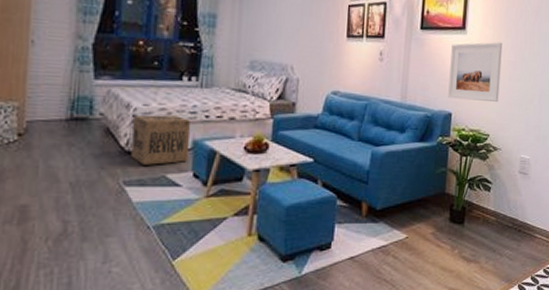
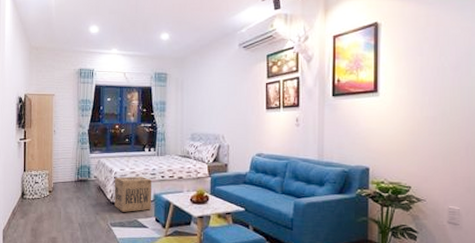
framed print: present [448,42,503,102] -> none [364,100,419,156]

